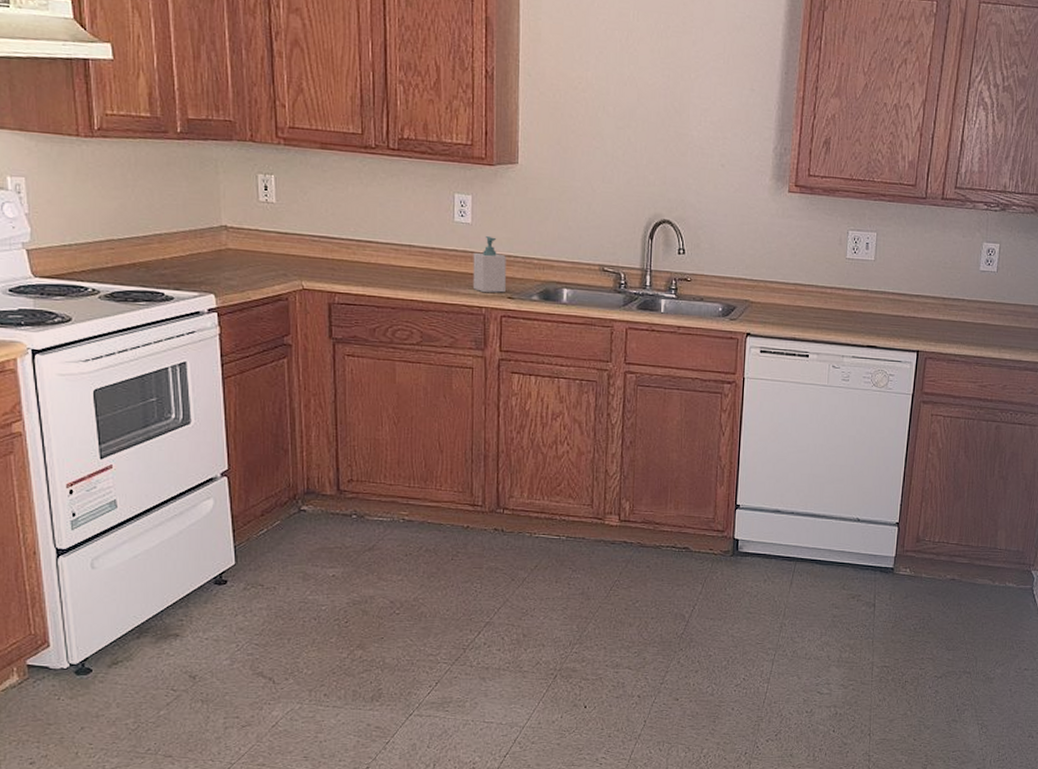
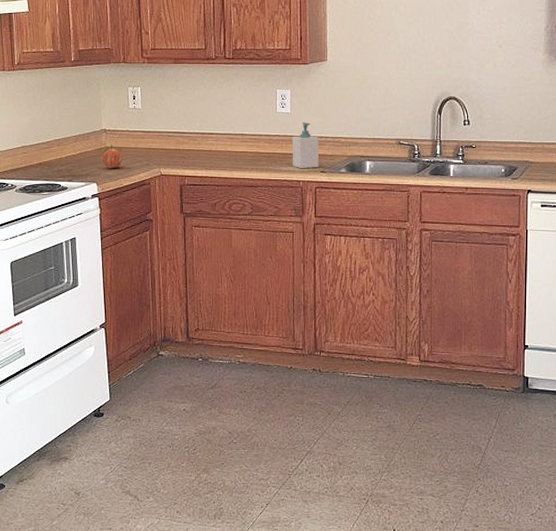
fruit: none [219,246,251,278] -> present [100,145,123,169]

